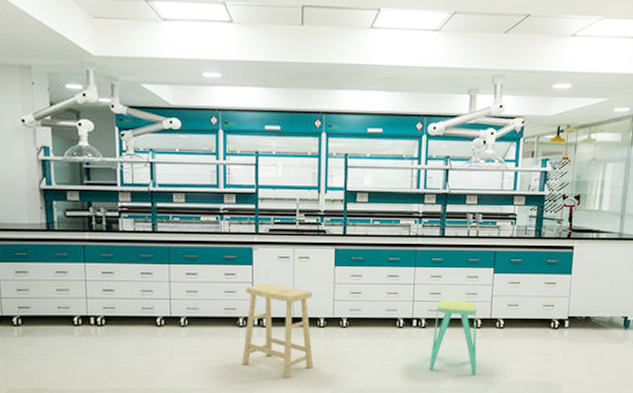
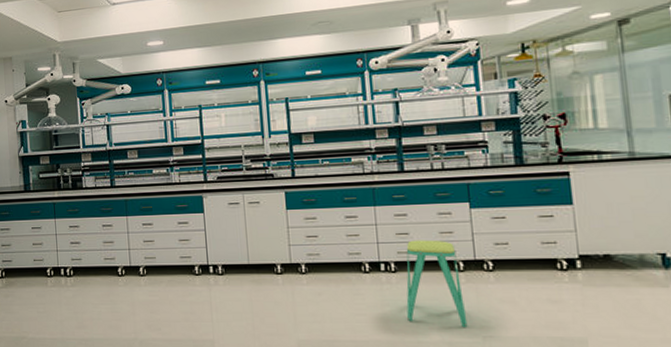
stool: present [242,283,313,379] -> none [199,229,274,329]

